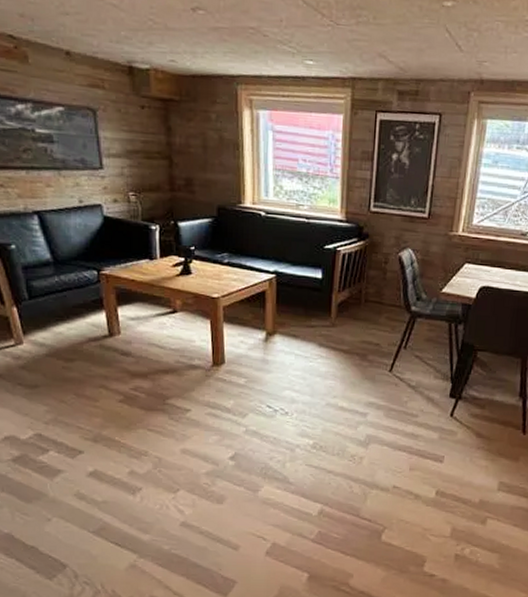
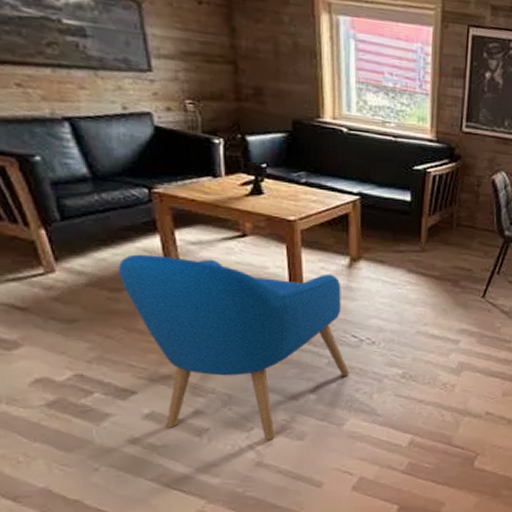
armchair: none [71,328,264,502] -> present [117,254,349,440]

